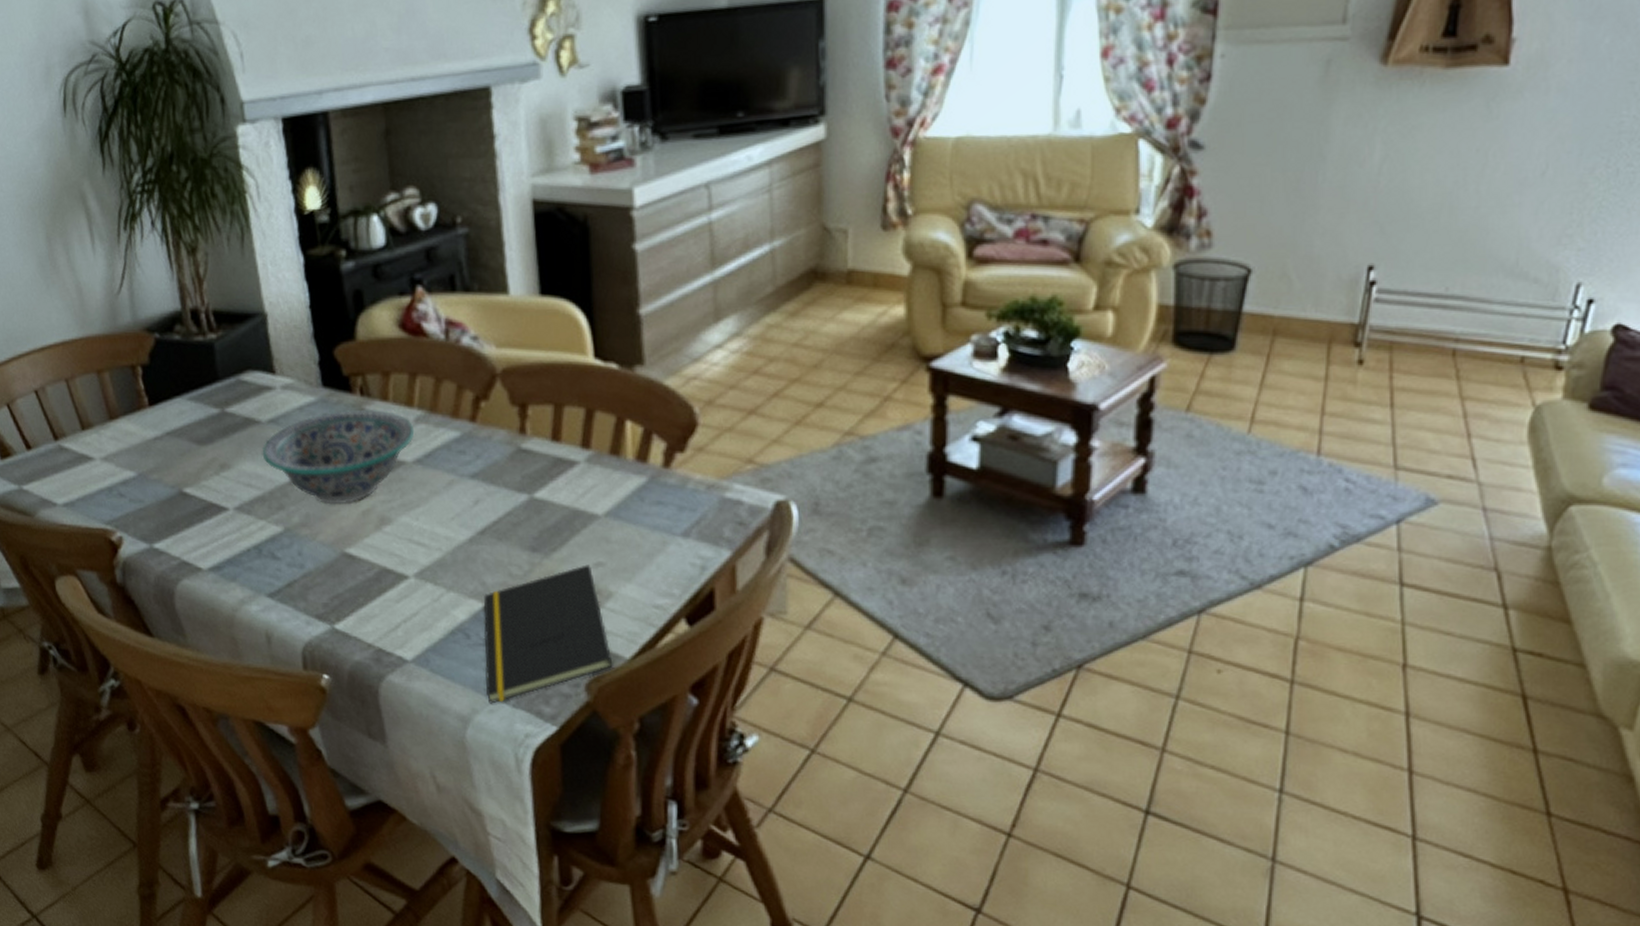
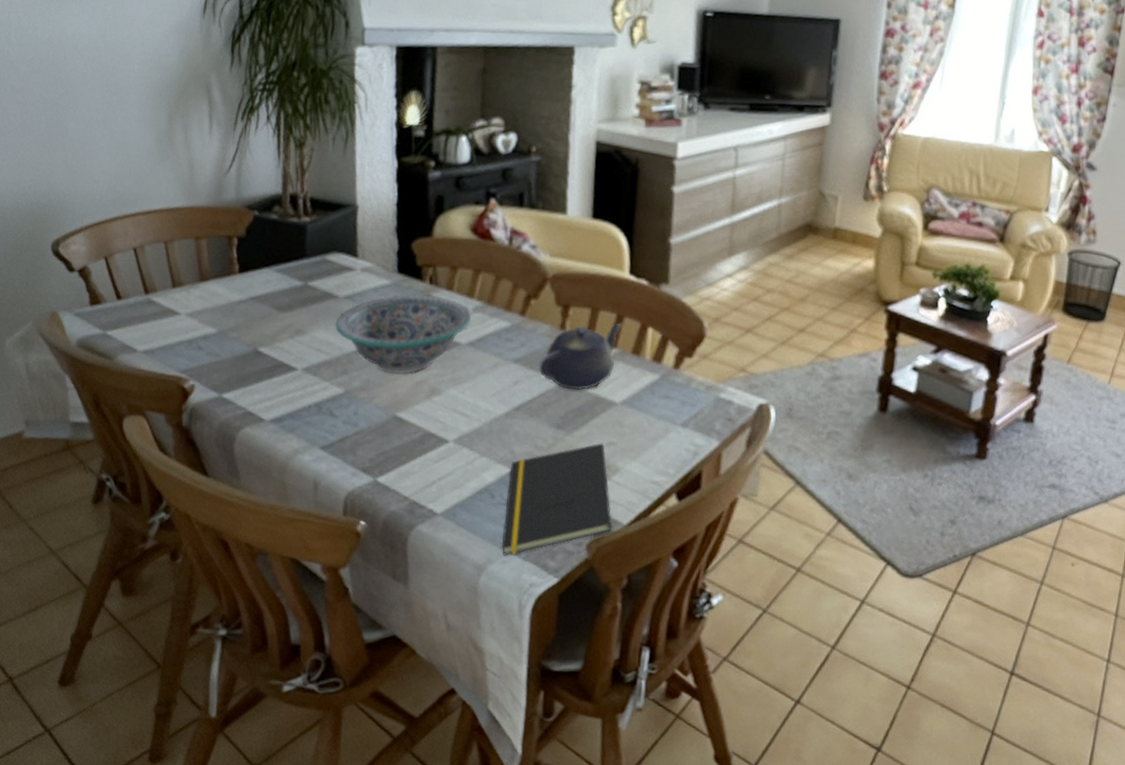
teapot: none [499,420,593,505] -> present [538,323,622,391]

